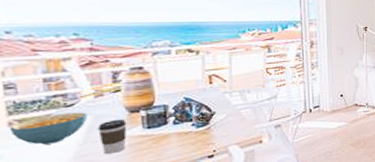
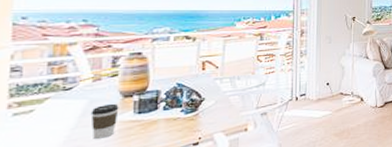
cereal bowl: present [9,112,88,145] -> none [7,96,84,128]

